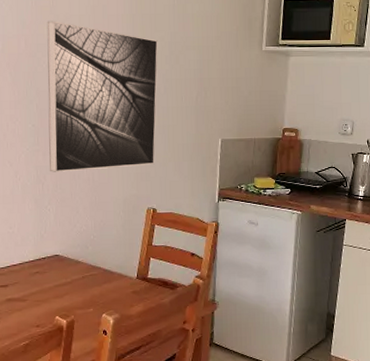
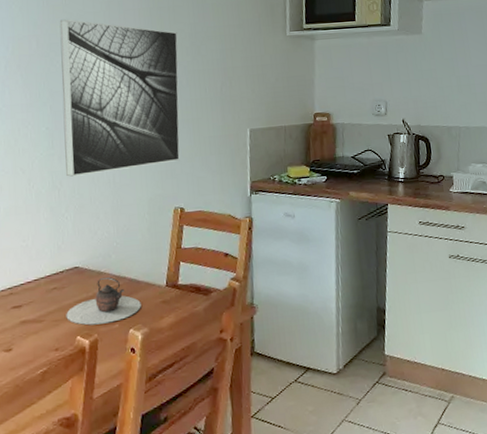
teapot: none [47,266,114,308] -> present [66,277,141,325]

